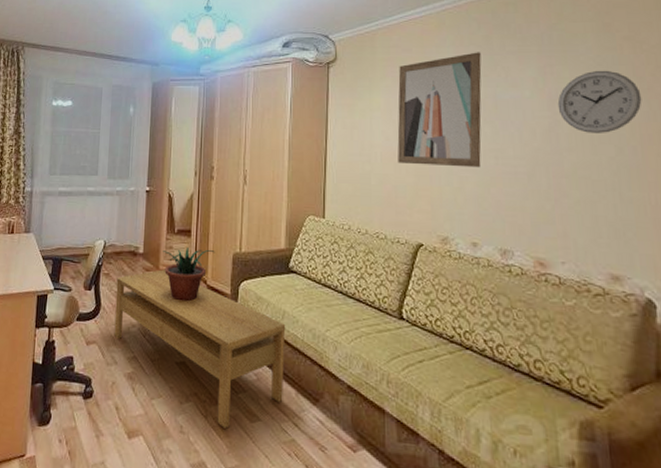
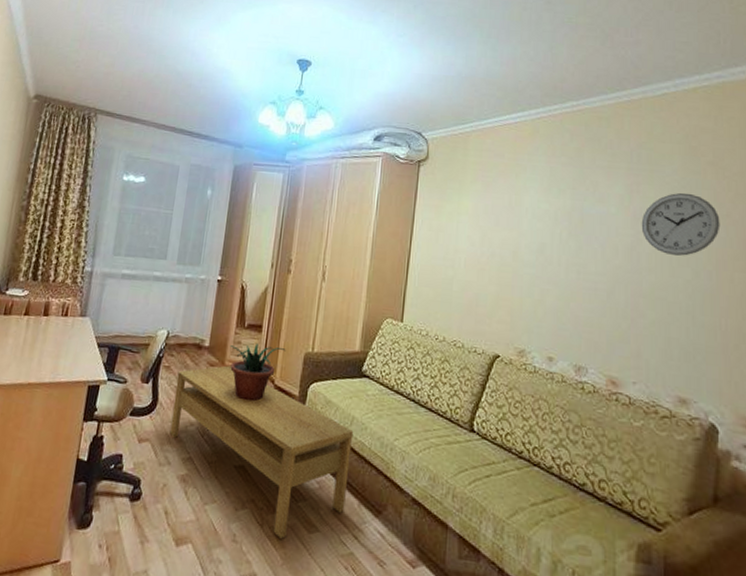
wall art: present [397,52,482,168] -> none [481,163,571,281]

